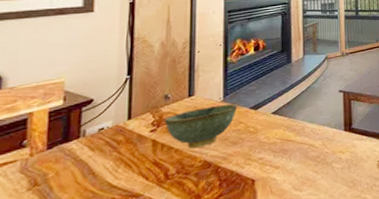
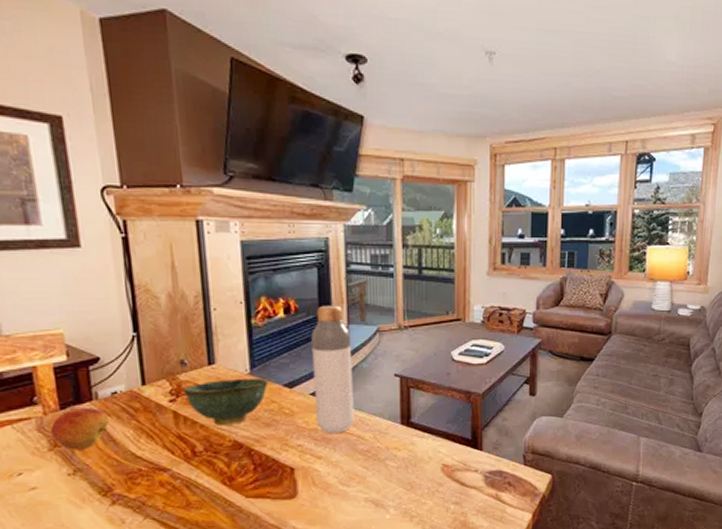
fruit: none [32,144,93,188] -> present [50,407,110,450]
bottle: none [275,41,307,146] -> present [311,305,355,434]

